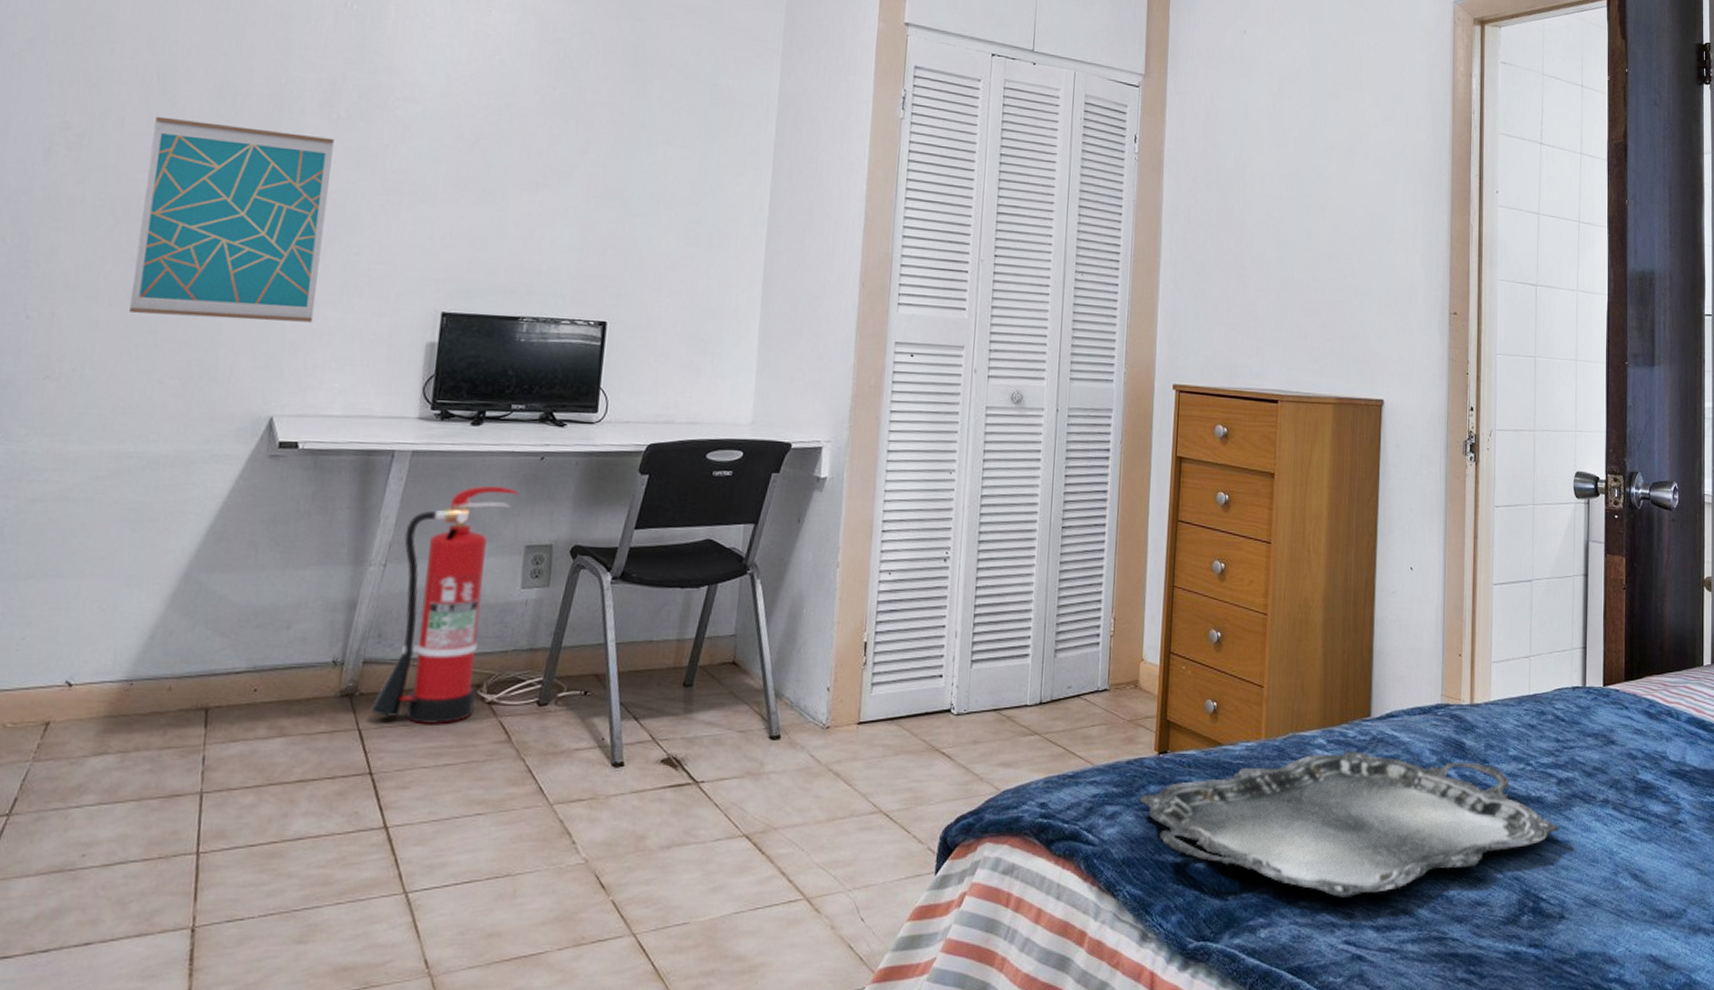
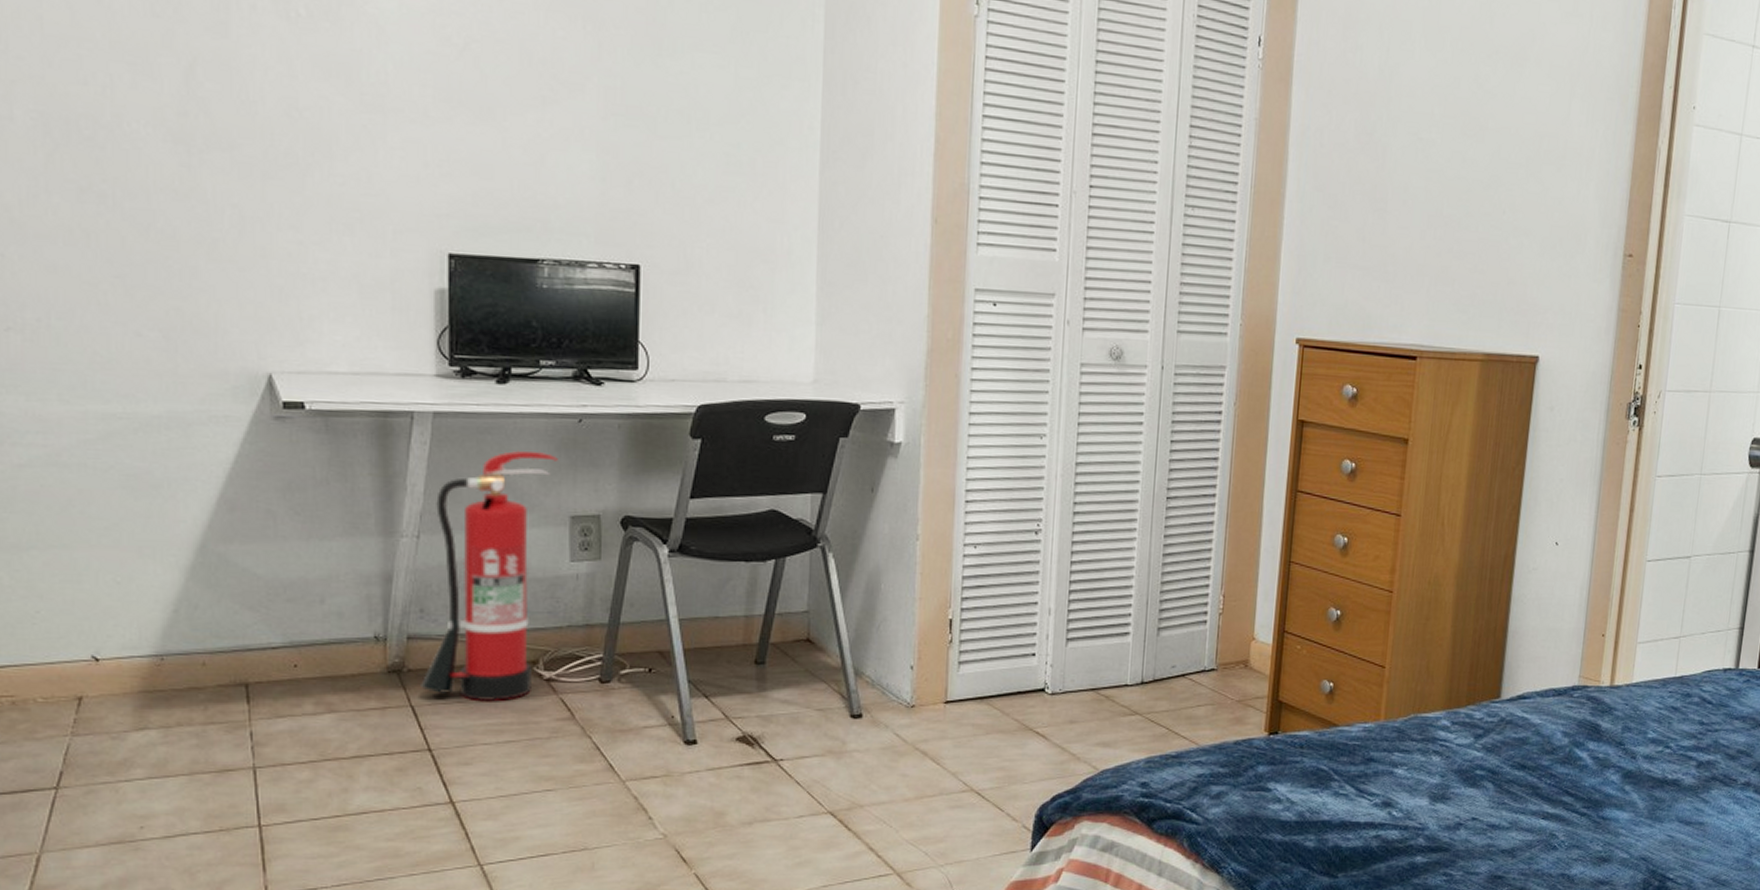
wall art: present [129,116,334,323] -> none [80,14,301,266]
serving tray: present [1139,751,1561,897] -> none [1246,733,1696,876]

